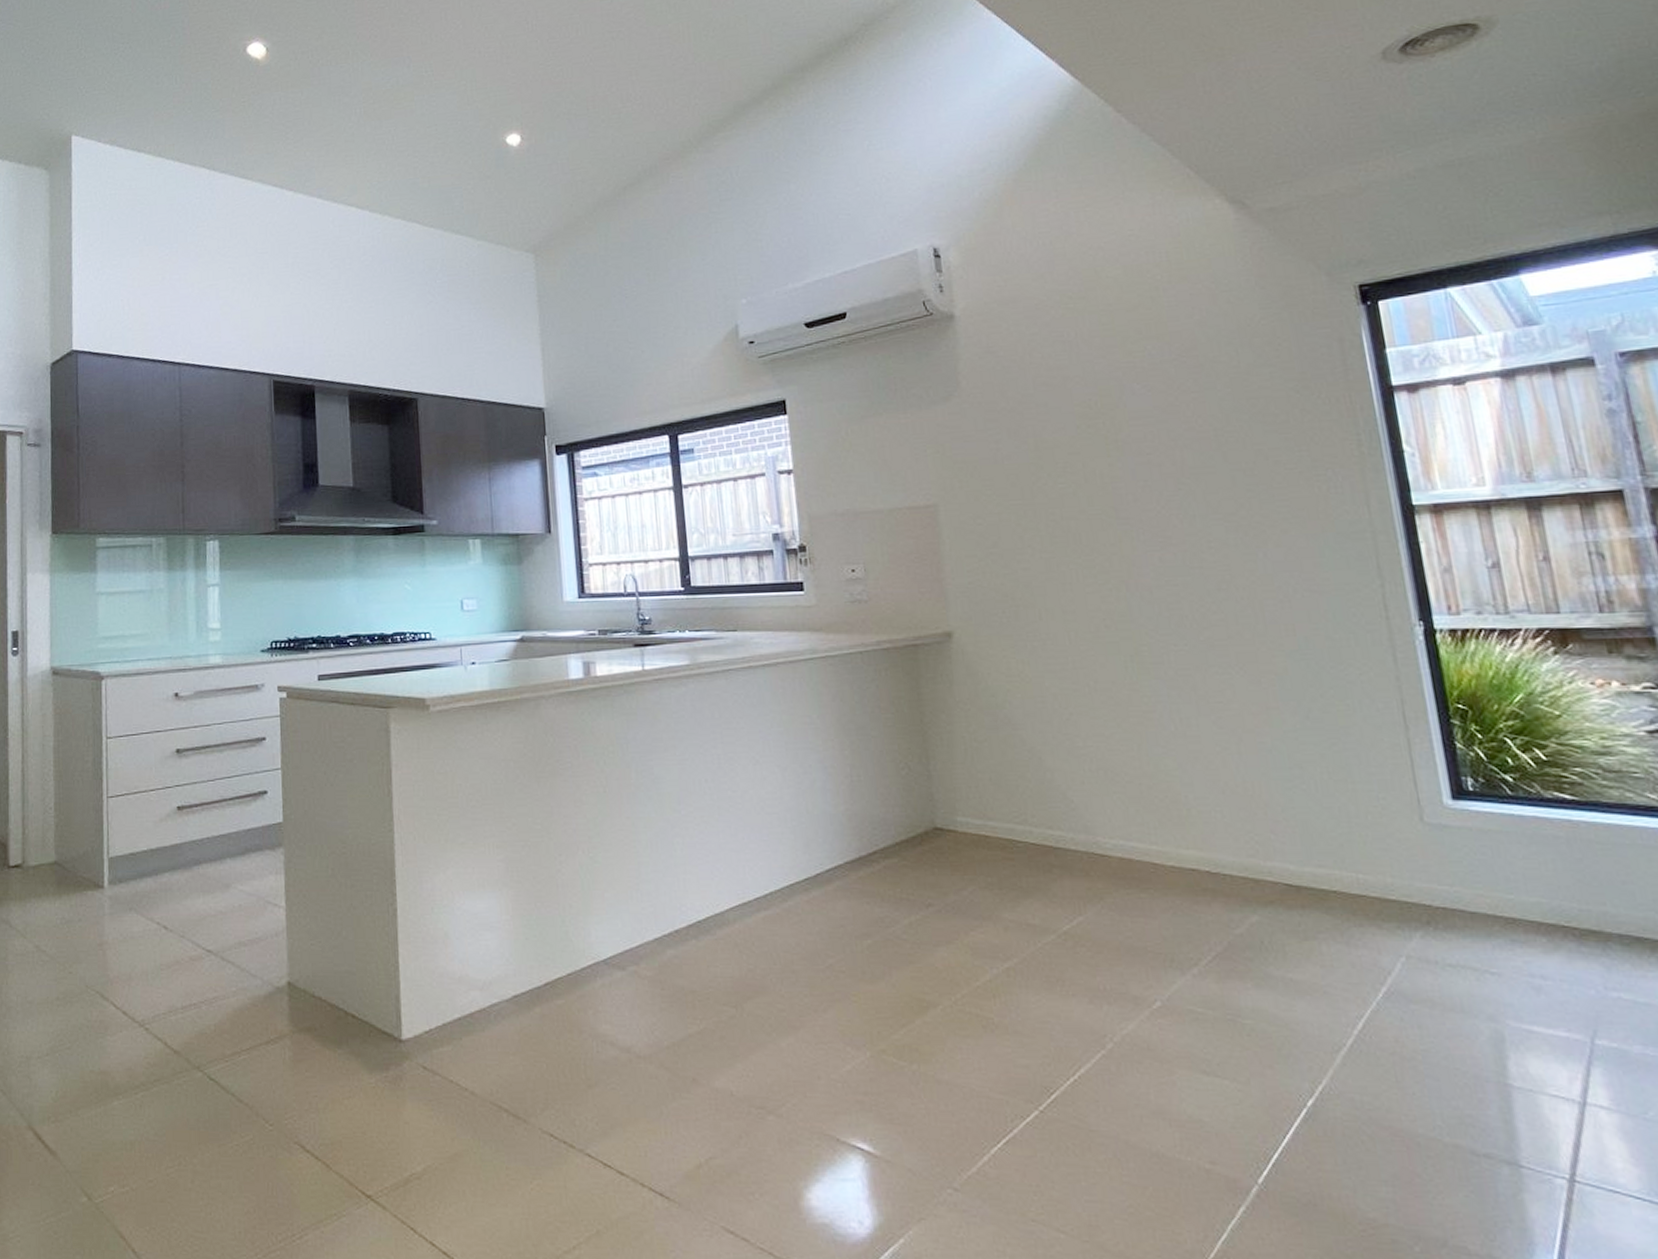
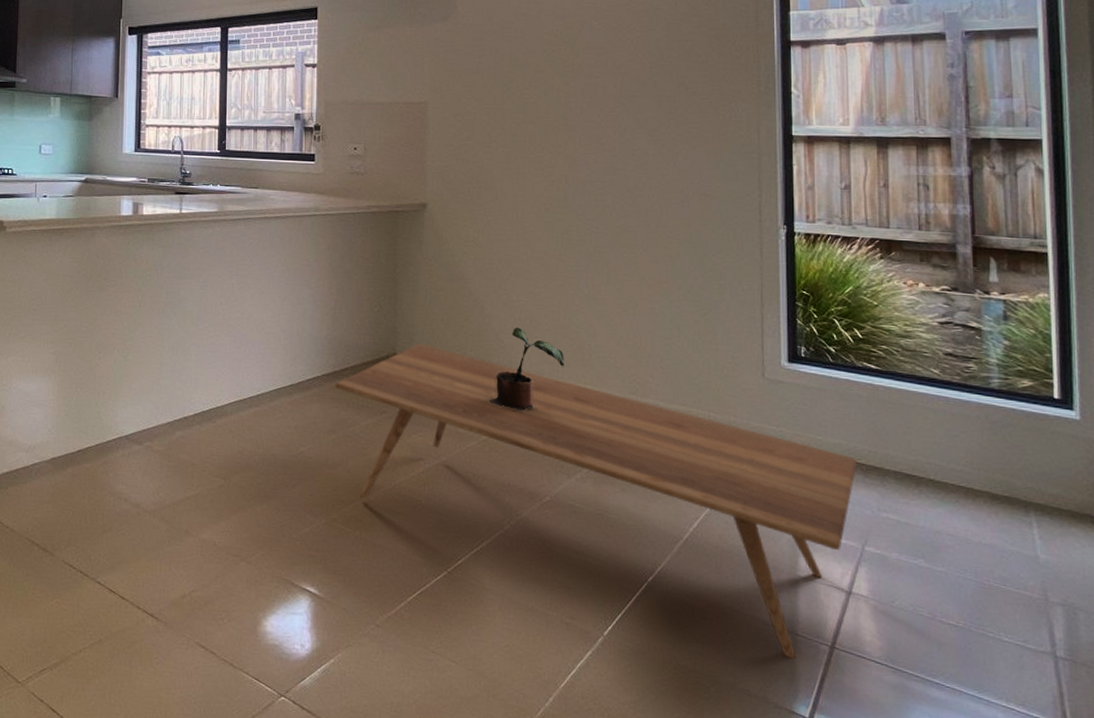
coffee table: none [862,812,1567,1199] -> present [335,343,858,658]
potted plant: none [1062,781,1157,891] -> present [487,327,564,412]

